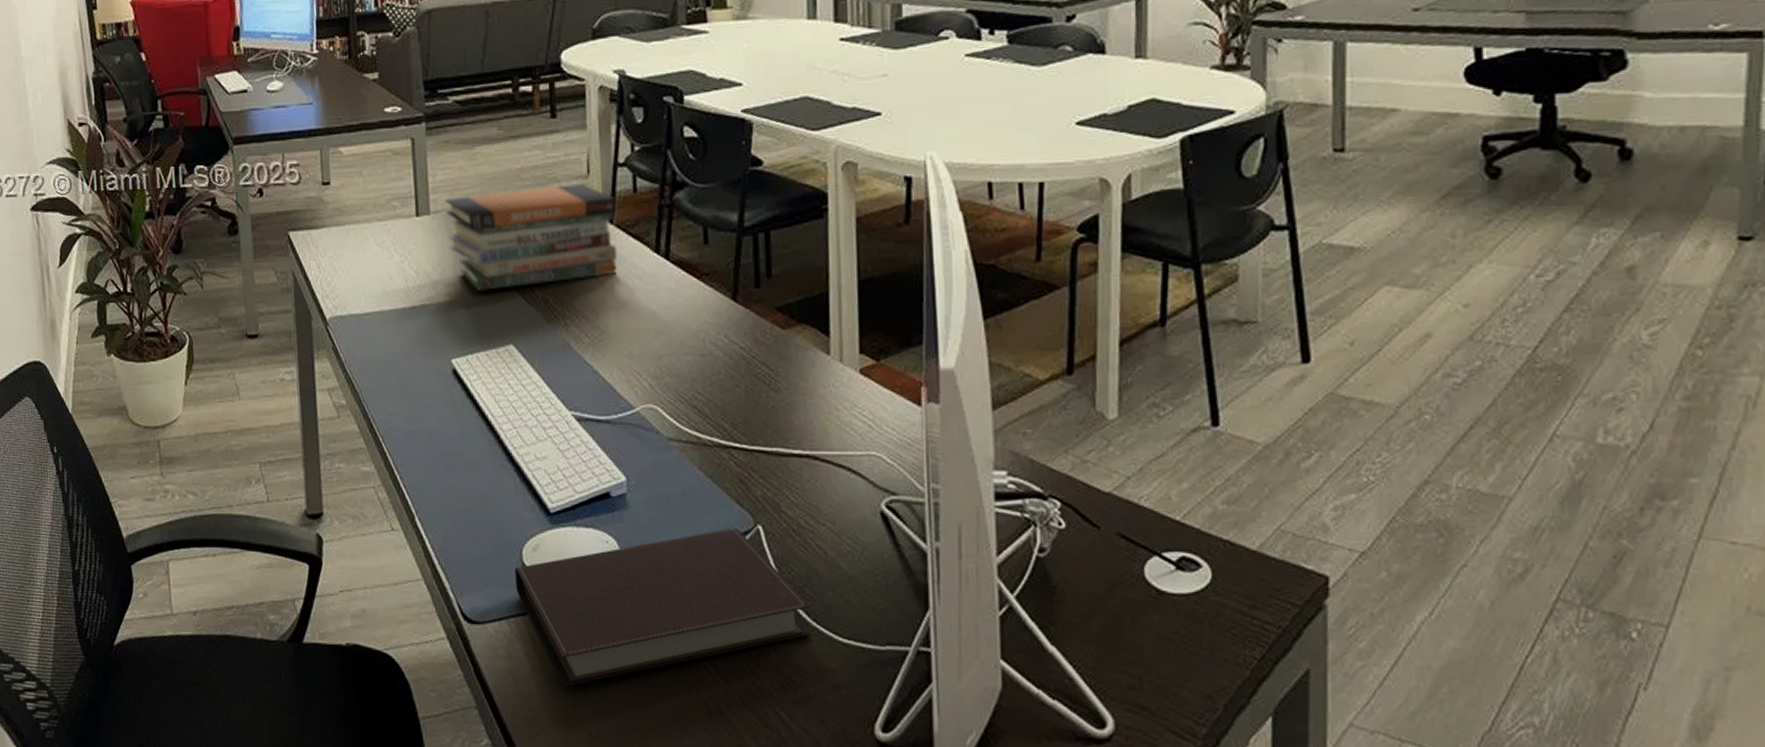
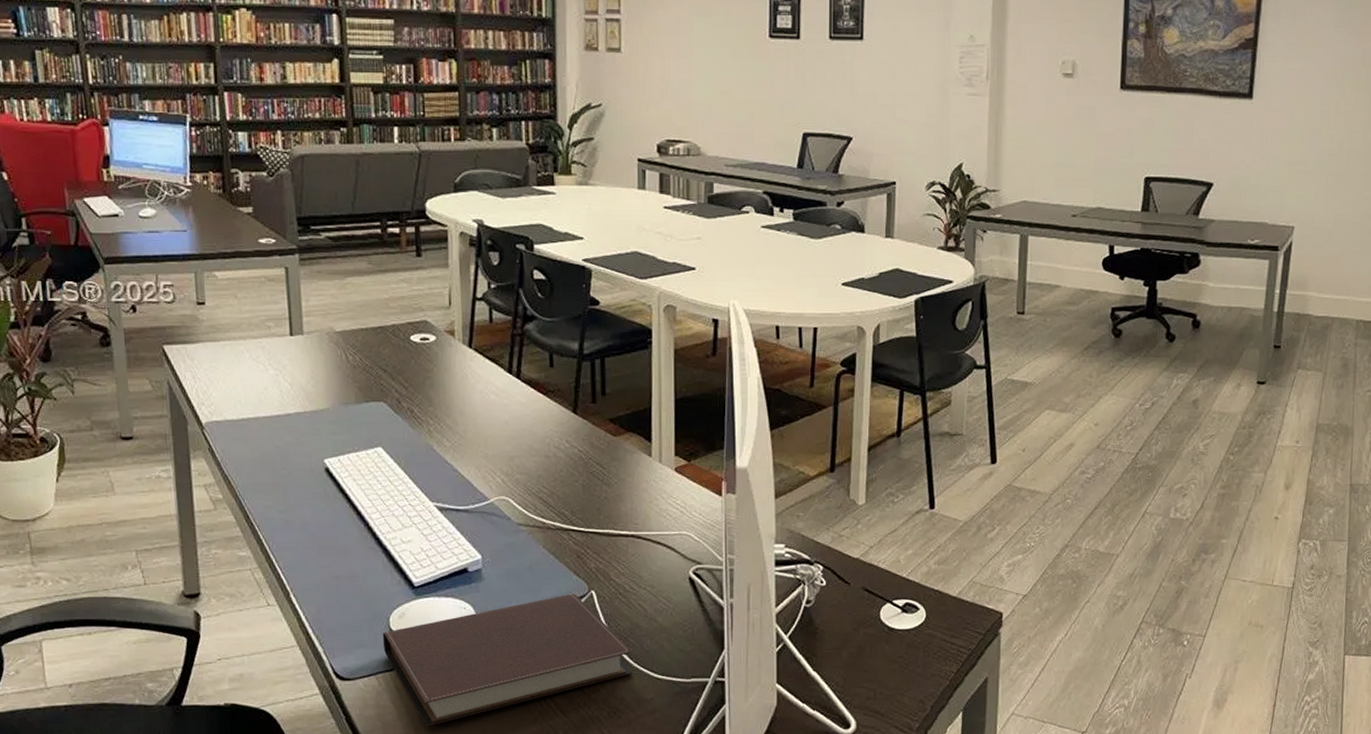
book stack: present [445,183,618,291] -> none [318,313,476,401]

